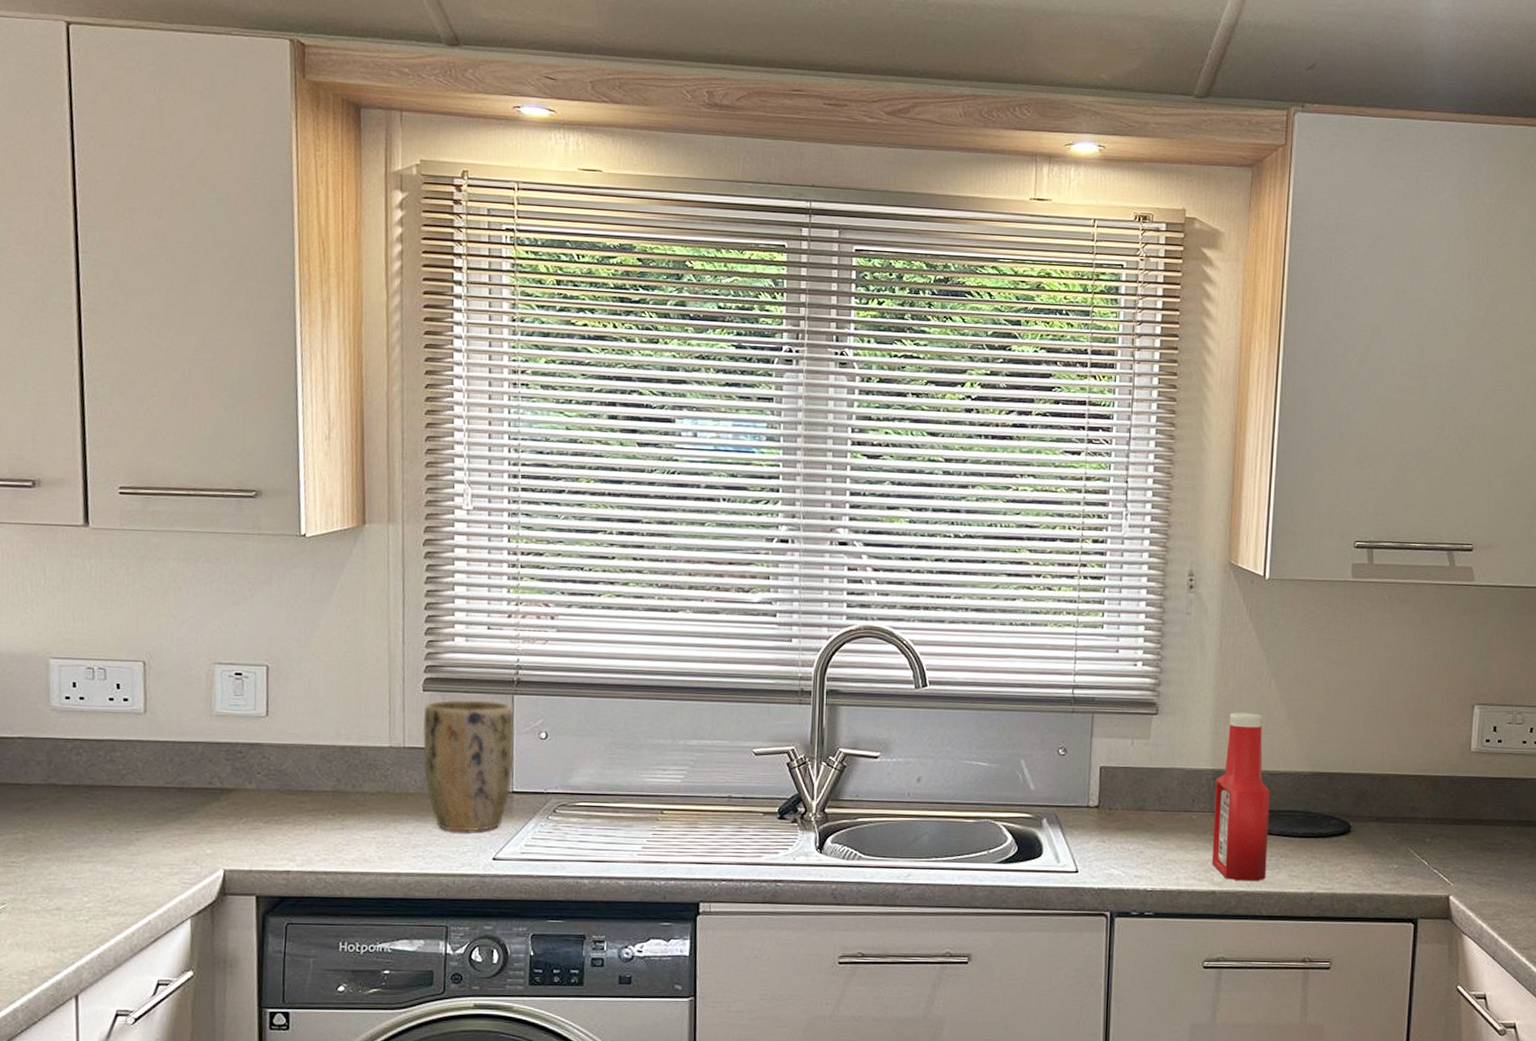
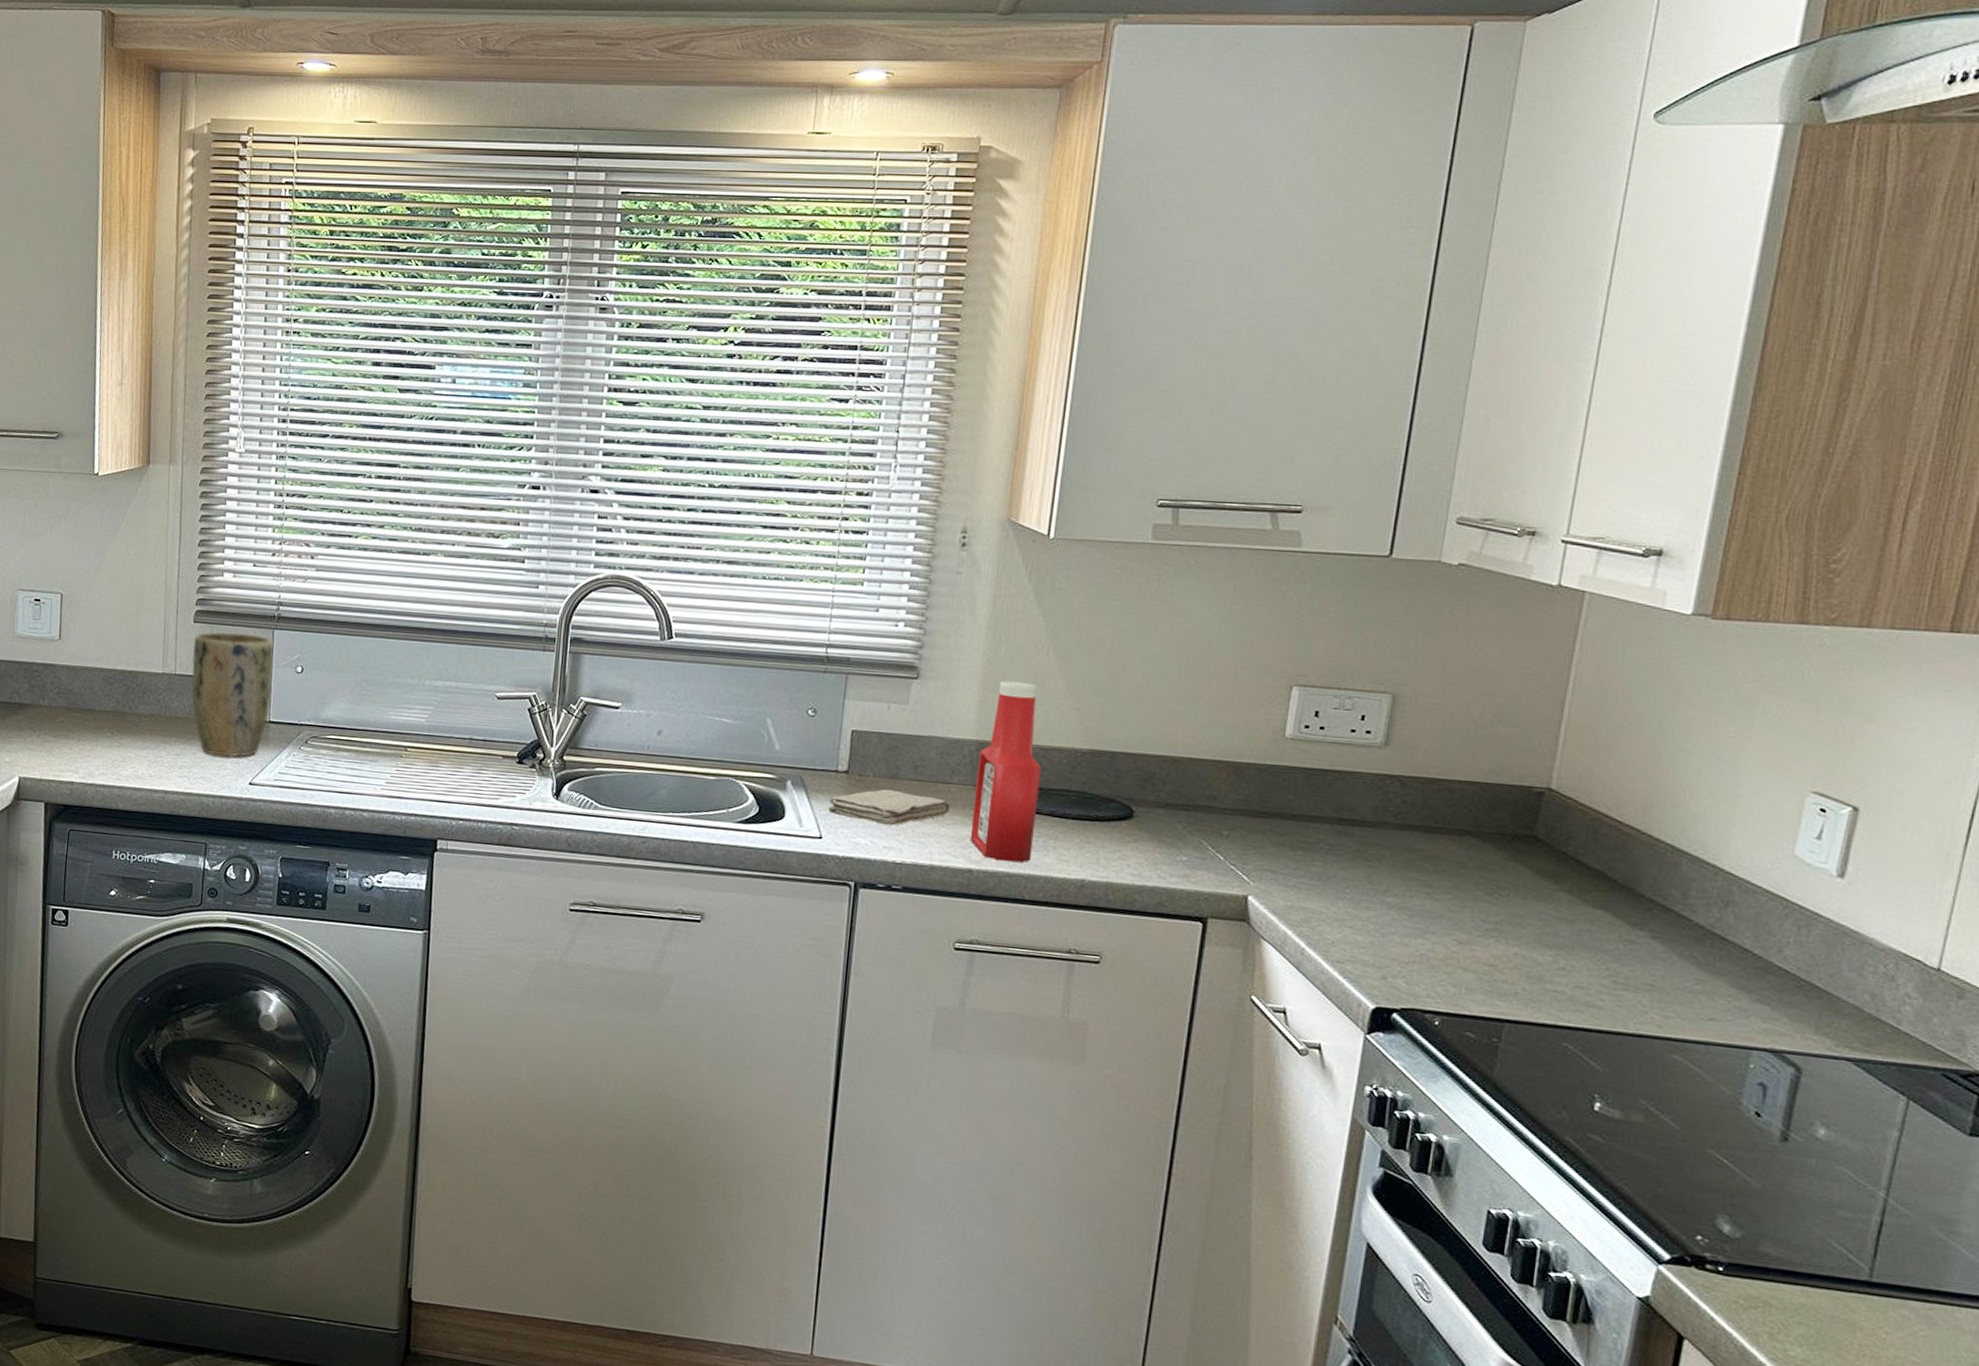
washcloth: none [1082,821,1194,855] -> present [827,789,951,826]

